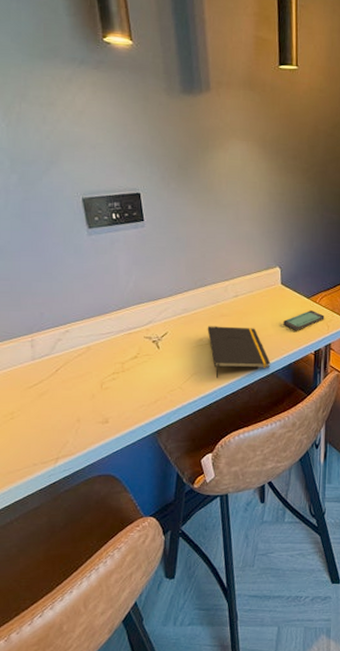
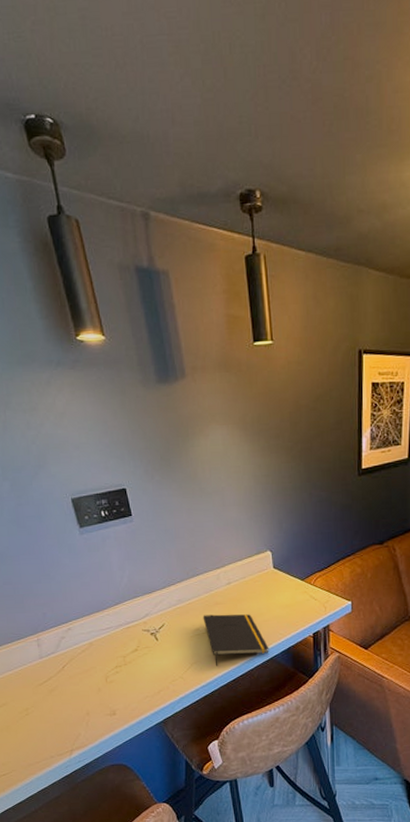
smartphone: present [283,310,325,331] -> none [278,592,321,615]

